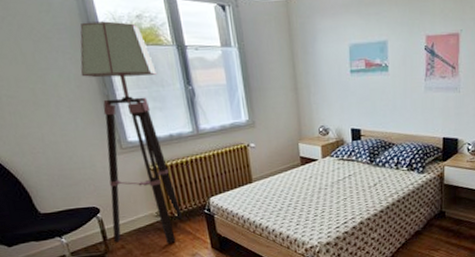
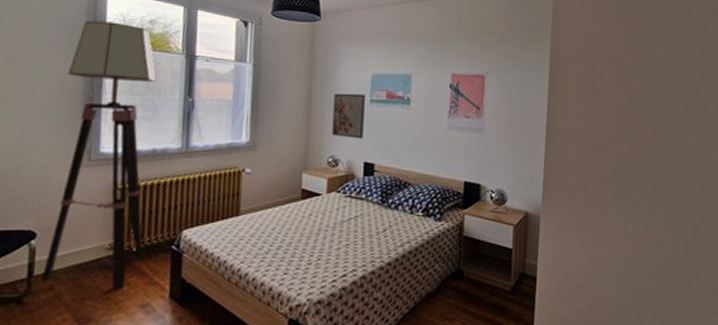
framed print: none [316,65,348,109] -> present [332,93,365,139]

